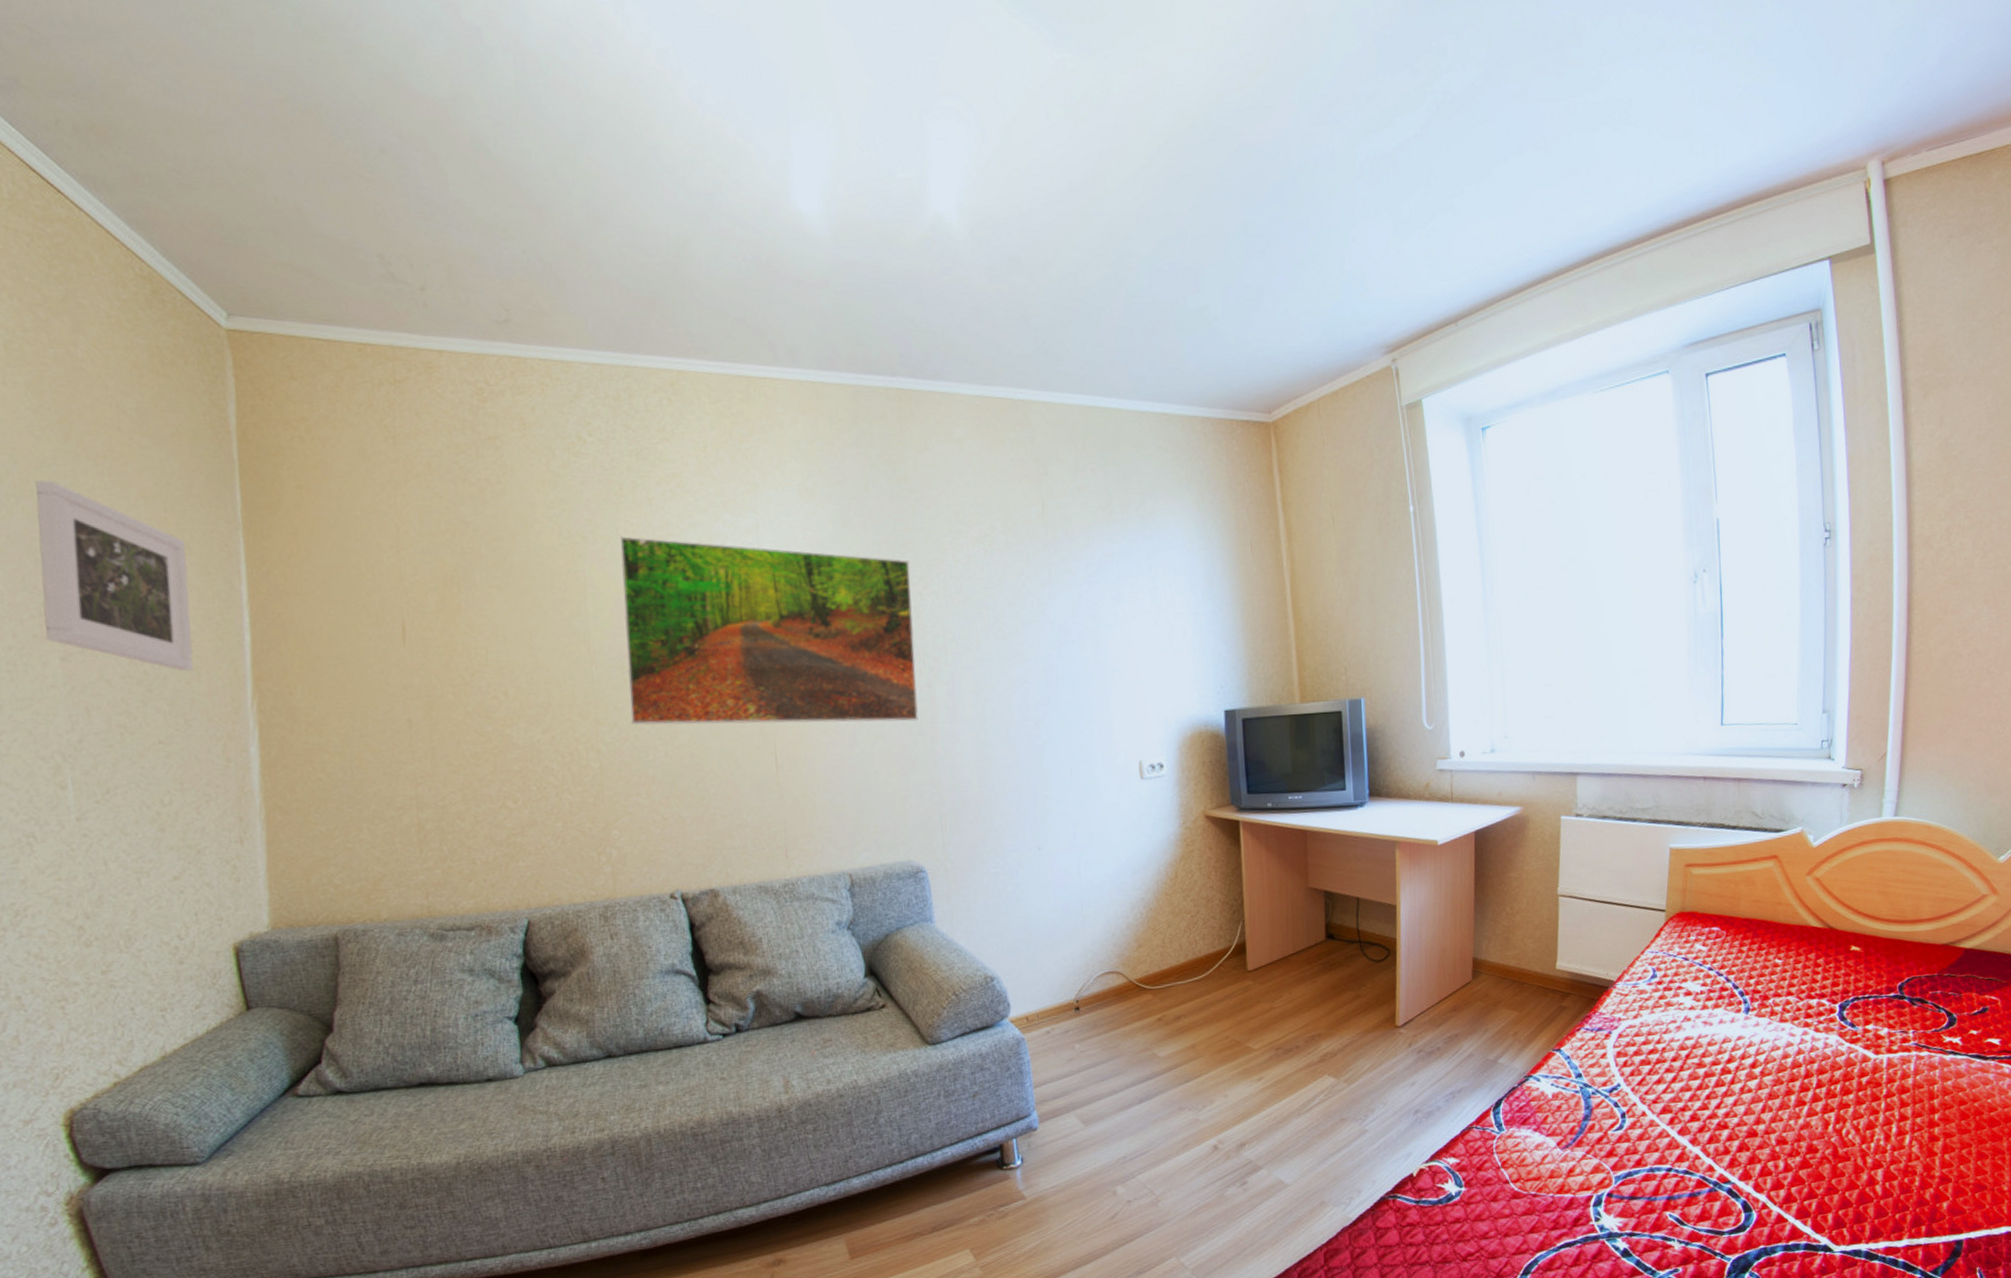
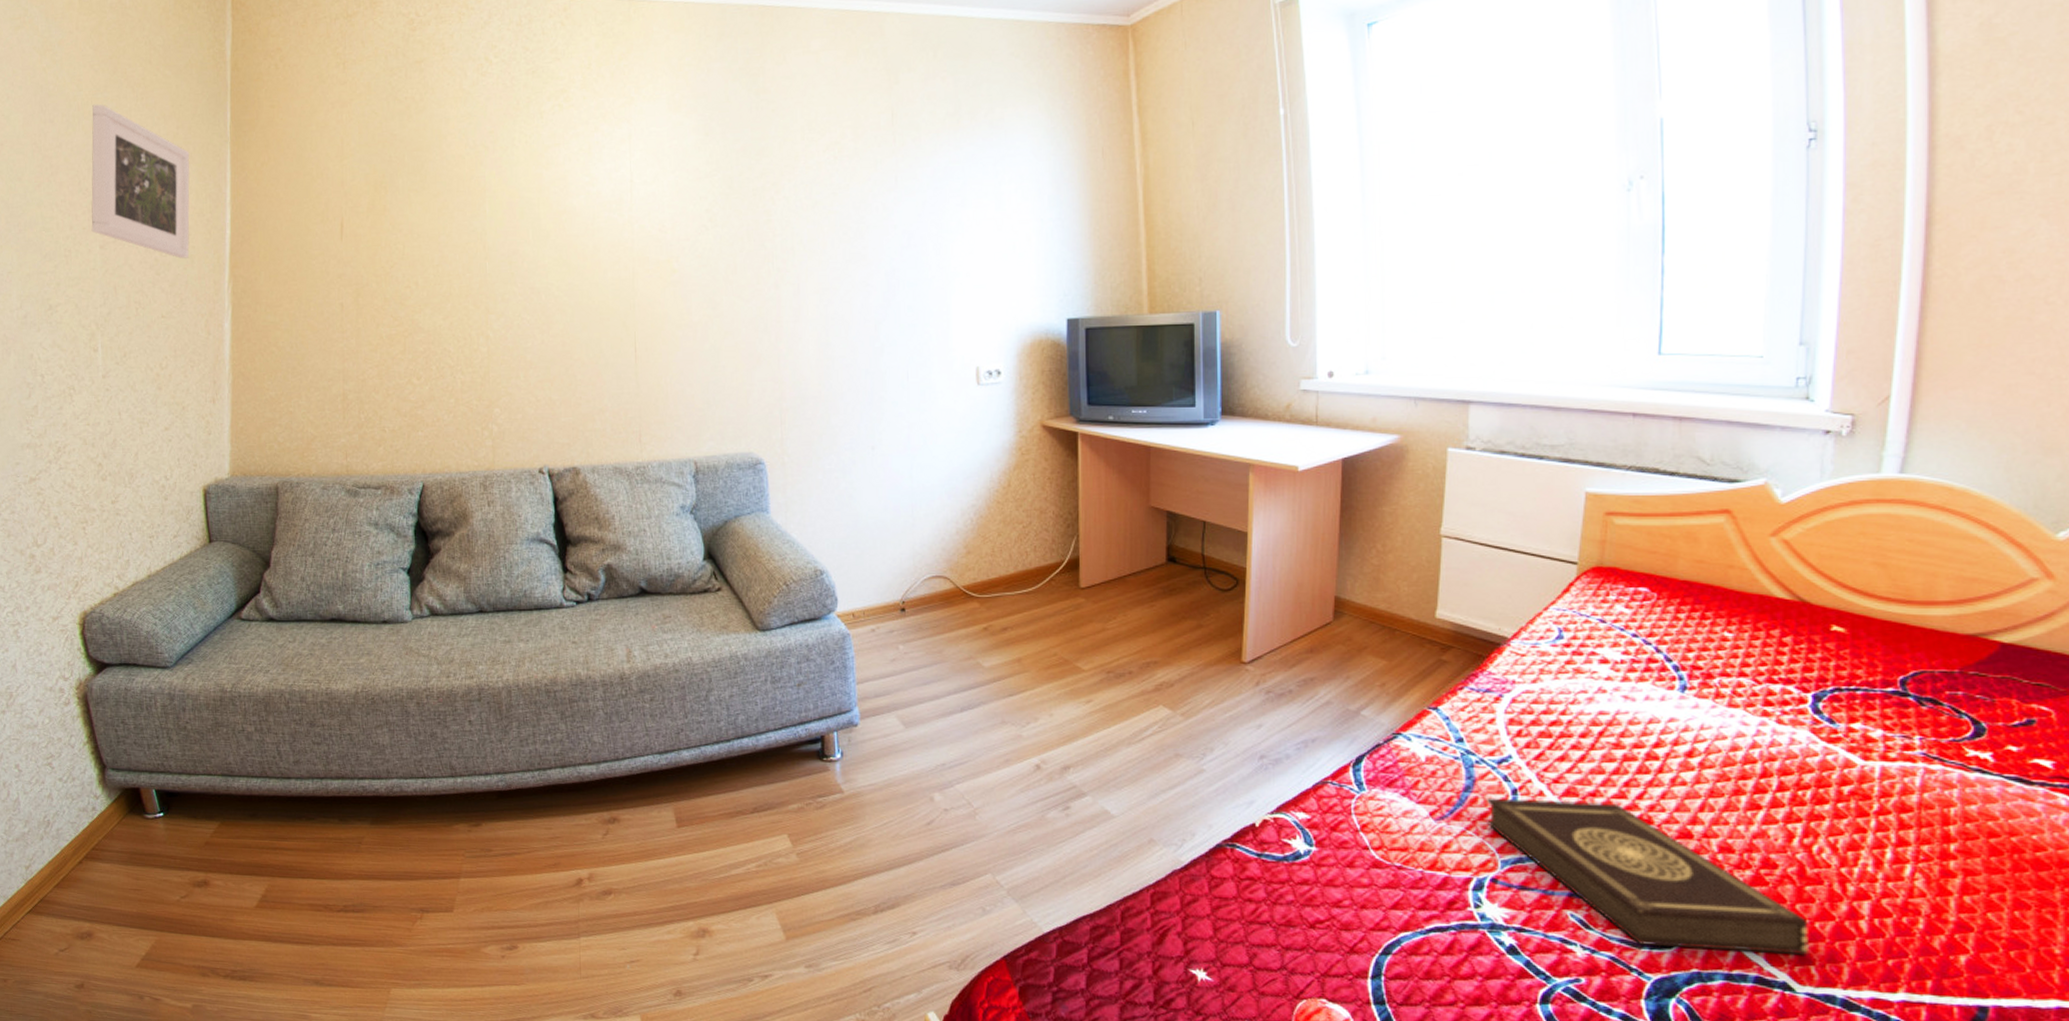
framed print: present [619,536,919,726] -> none [514,146,766,320]
book: none [1602,1114,1843,1232] -> present [1487,797,1810,956]

